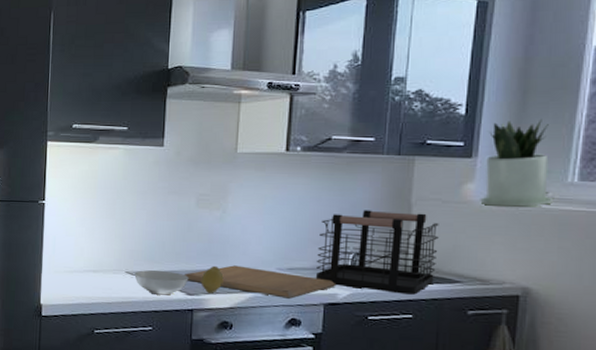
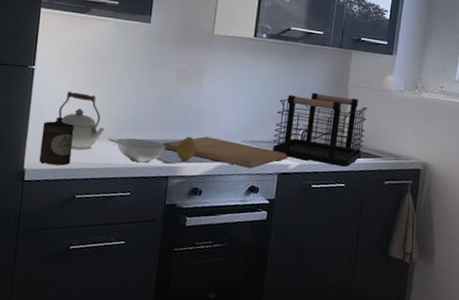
canister: none [55,251,89,301] -> present [39,117,74,166]
kettle: none [71,224,121,285] -> present [58,91,105,152]
planter: present [480,118,554,208] -> none [397,27,446,99]

